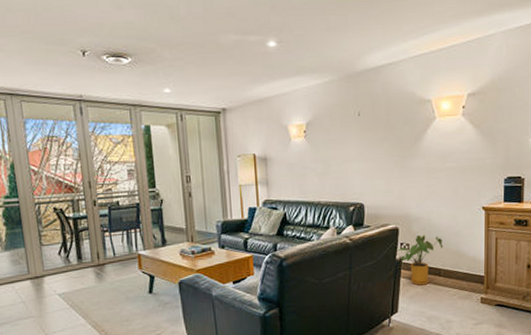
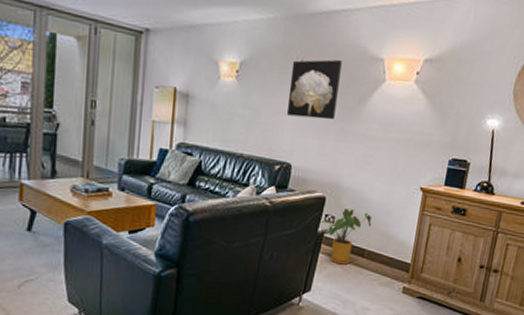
wall art: none [351,108,395,162] -> present [286,59,342,120]

